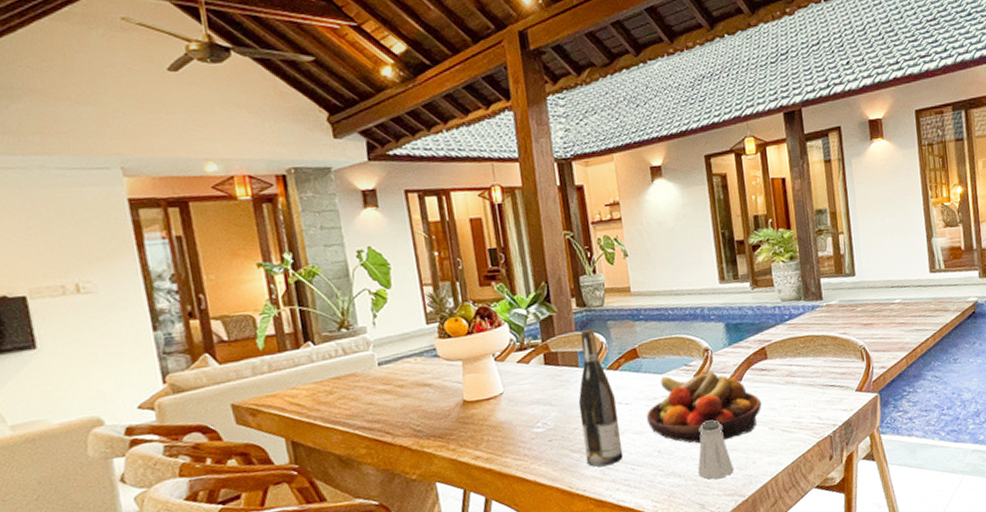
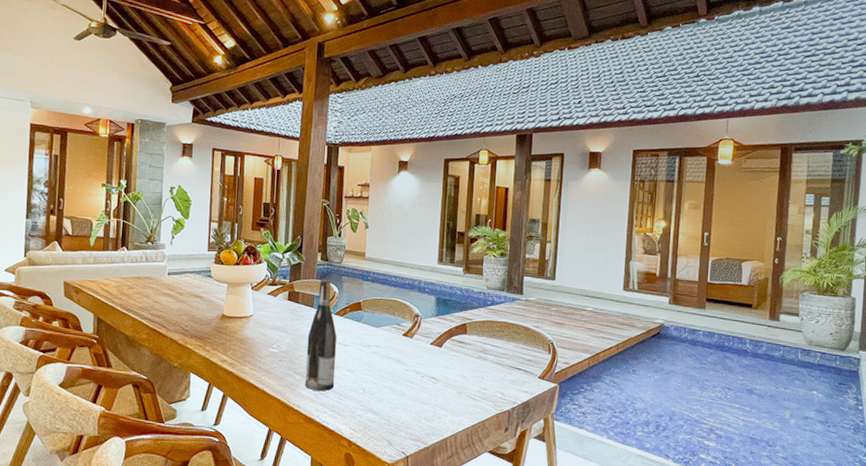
fruit bowl: present [647,371,762,444] -> none [359,330,455,394]
saltshaker: present [698,420,734,479] -> none [391,375,422,424]

